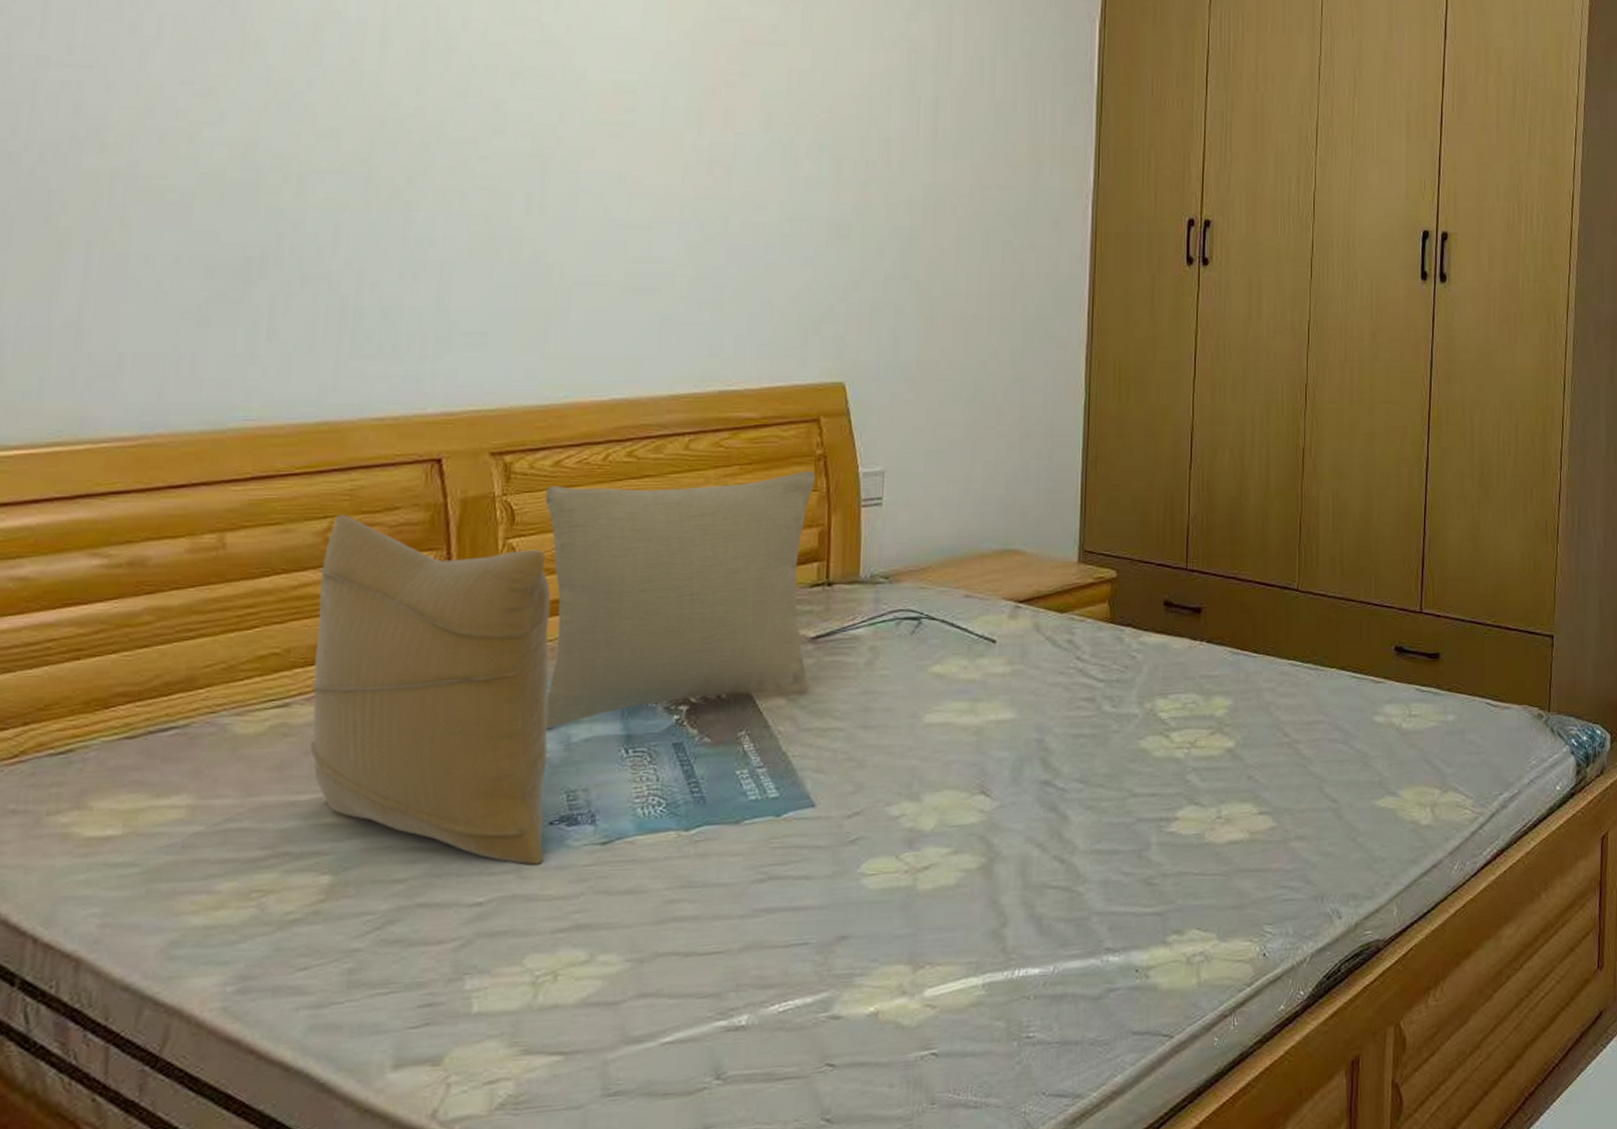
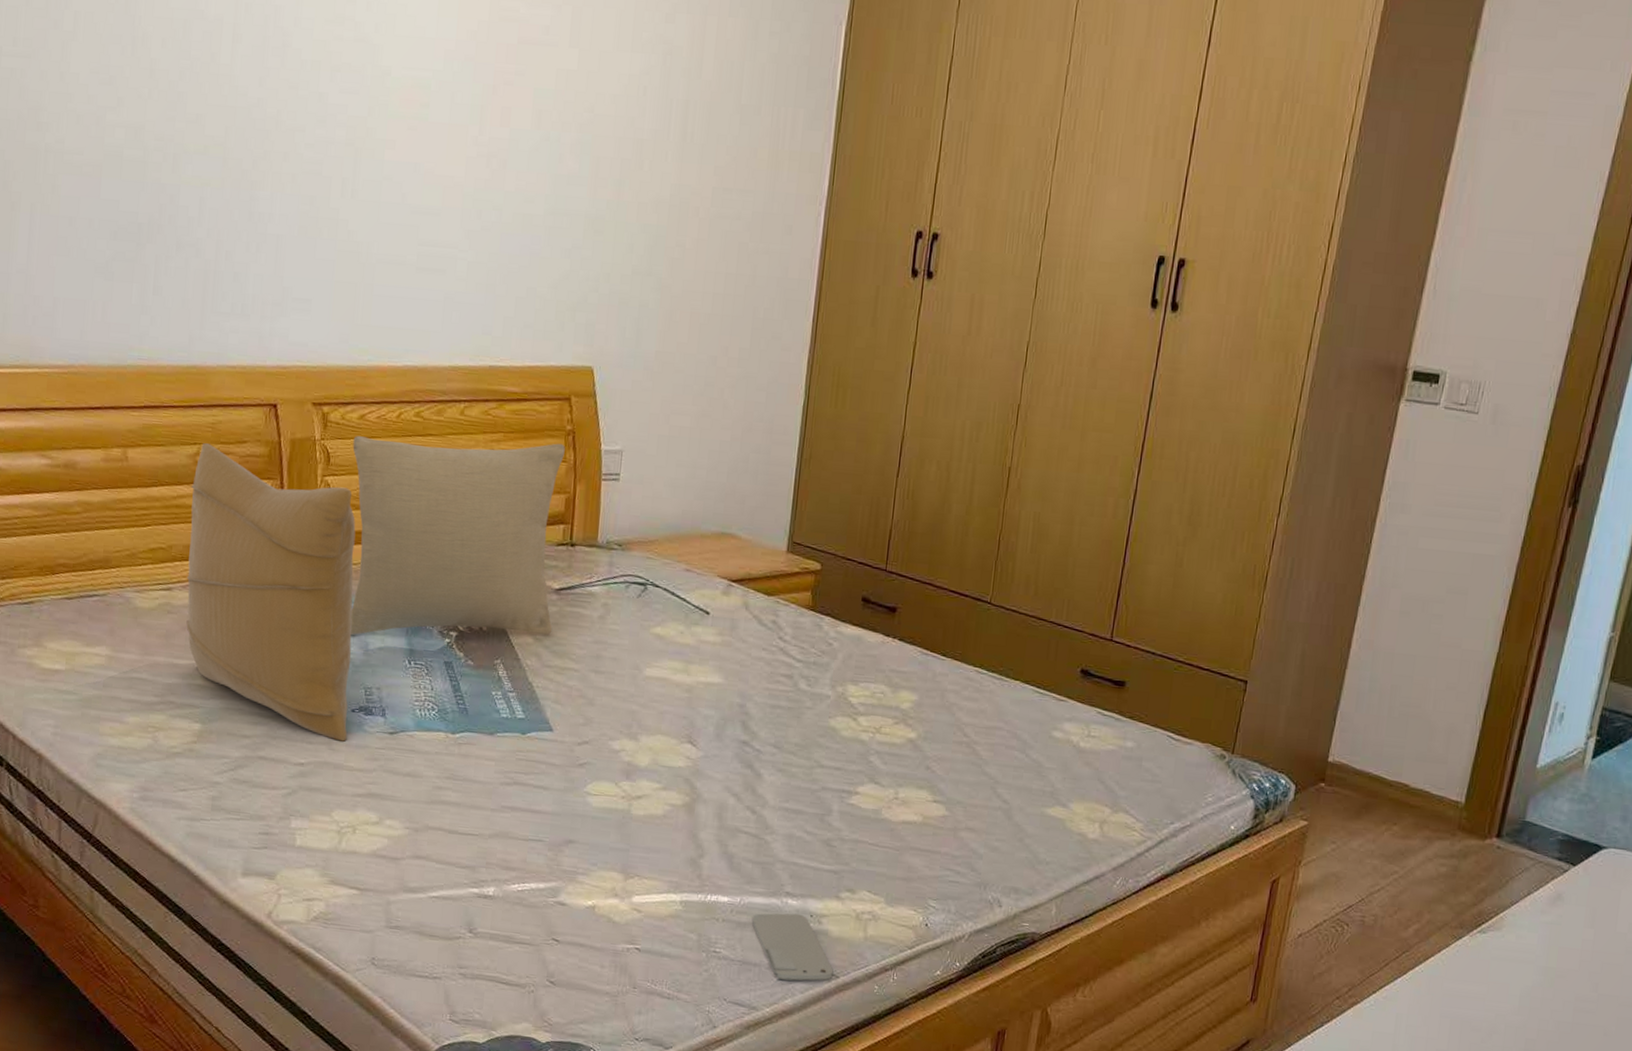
smartphone: none [1068,971,1167,1054] -> present [751,913,834,981]

